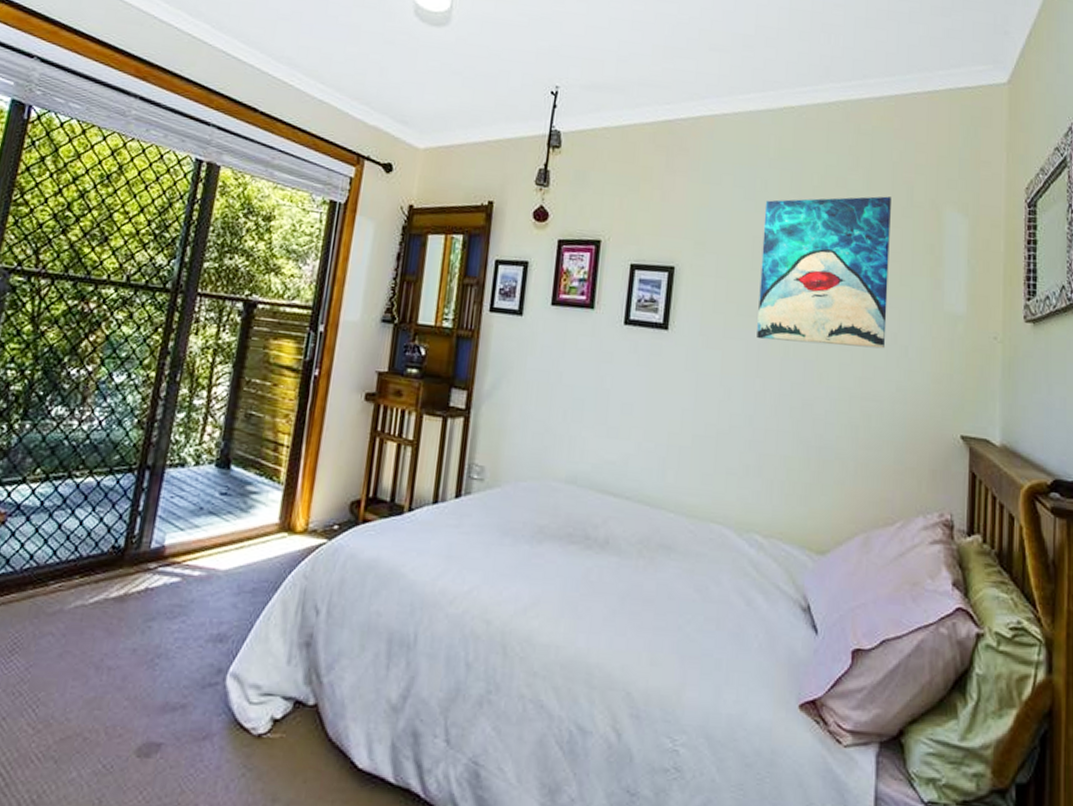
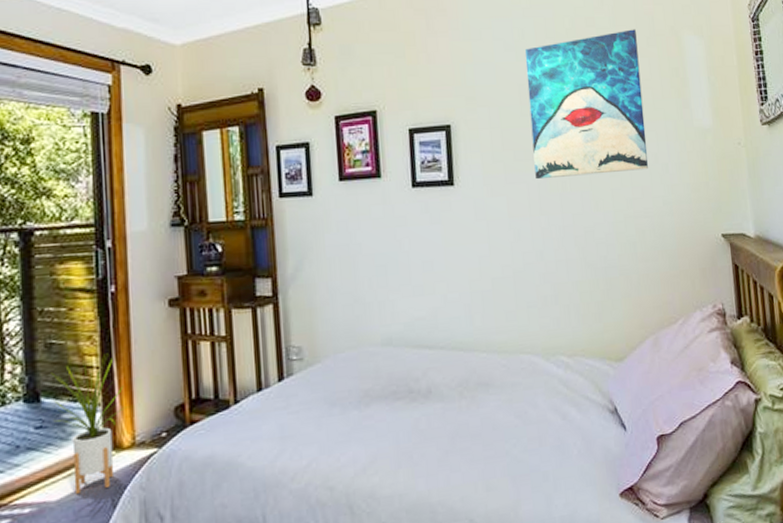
house plant: none [237,434,310,569] -> present [51,353,130,495]

